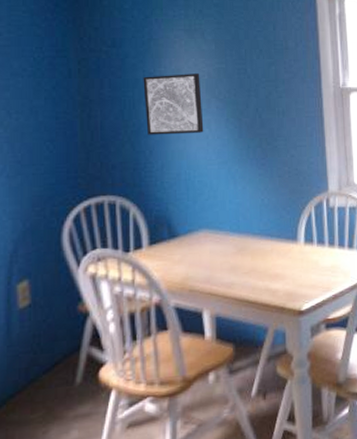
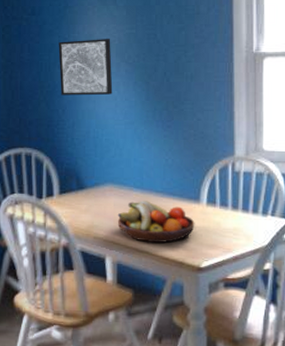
fruit bowl: none [214,245,294,290] -> present [117,201,195,244]

